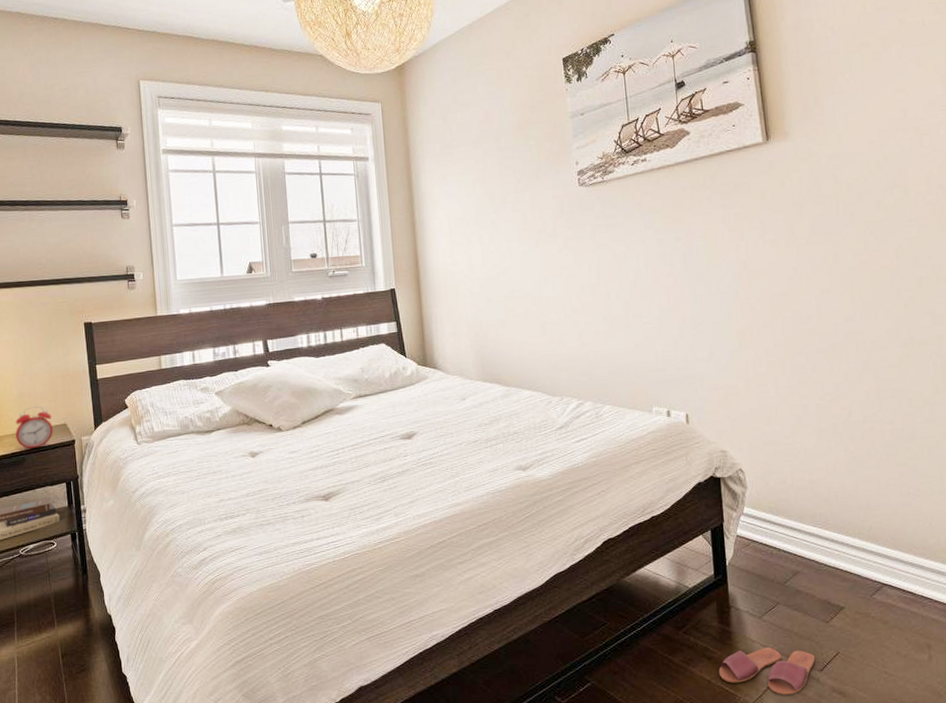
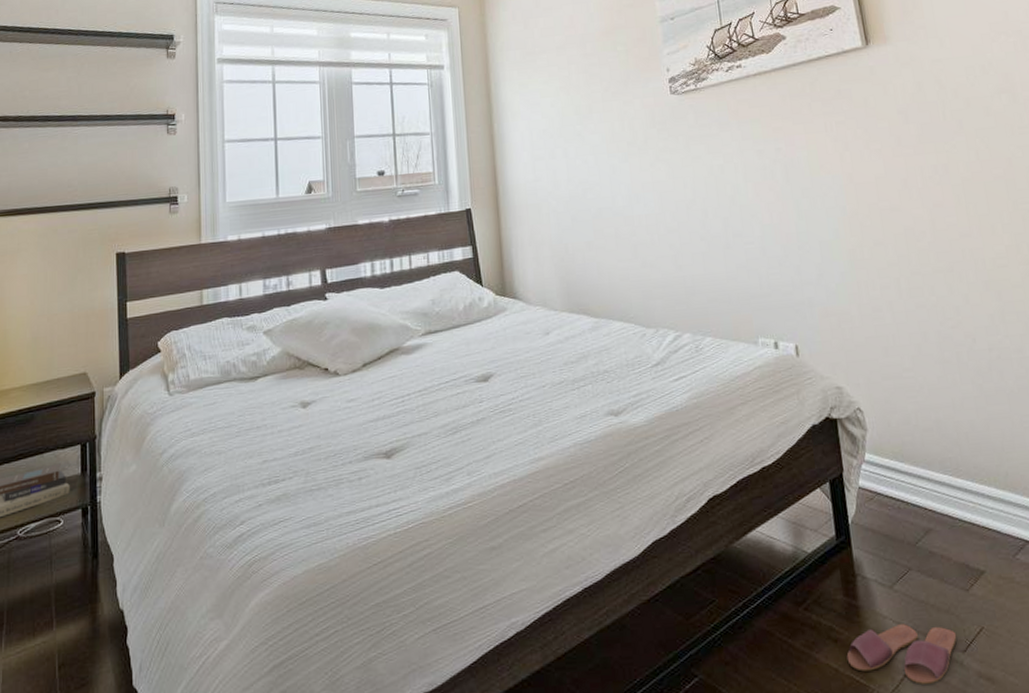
alarm clock: present [15,405,53,451] -> none [25,351,70,407]

